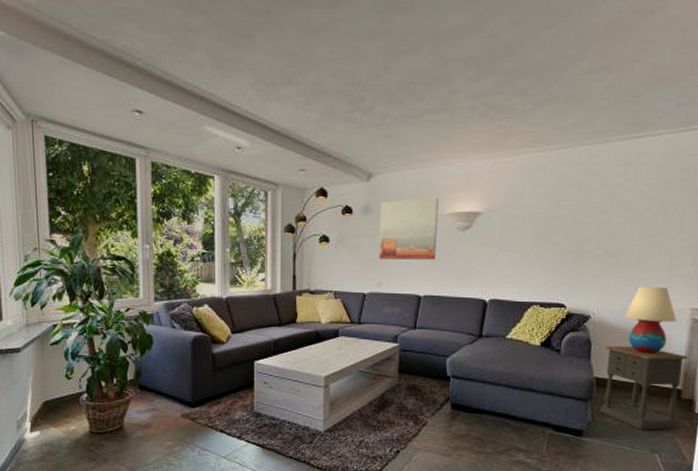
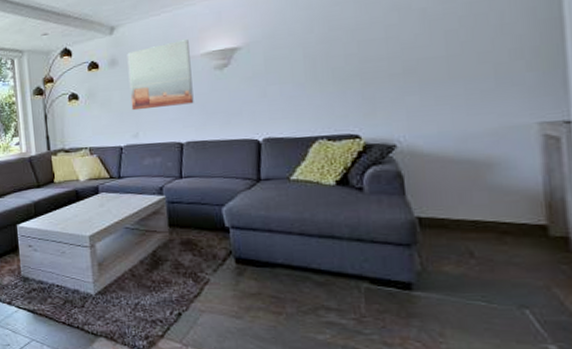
nightstand: present [600,345,689,430] -> none [424,175,552,279]
table lamp: present [624,286,677,354] -> none [443,101,521,184]

